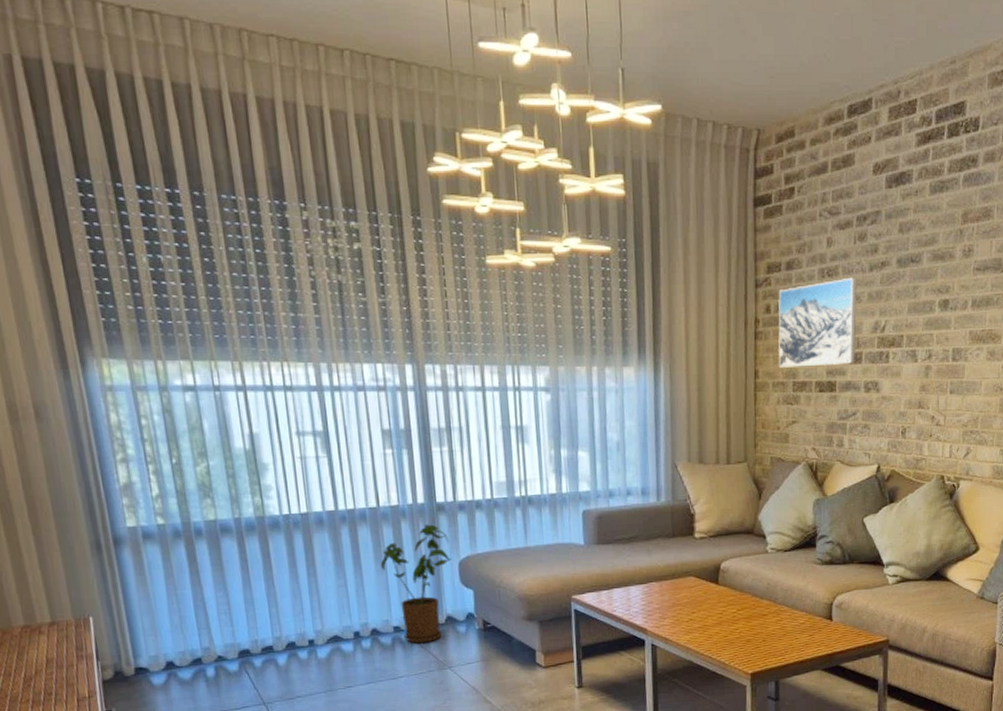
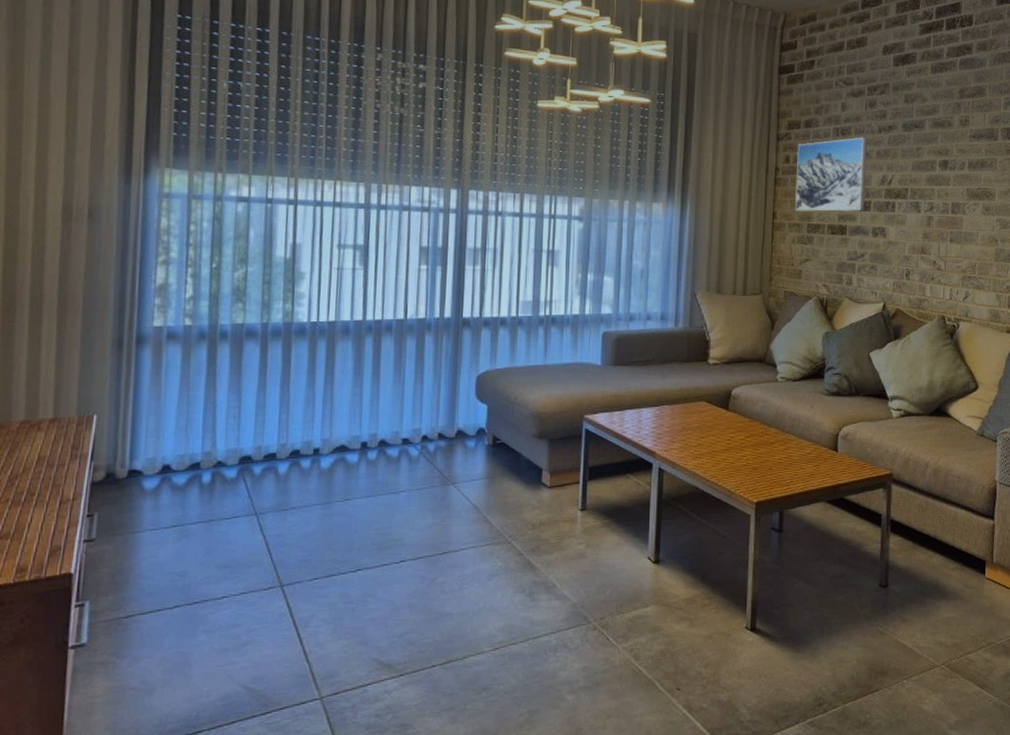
house plant: present [380,524,451,644] -> none [398,338,470,457]

